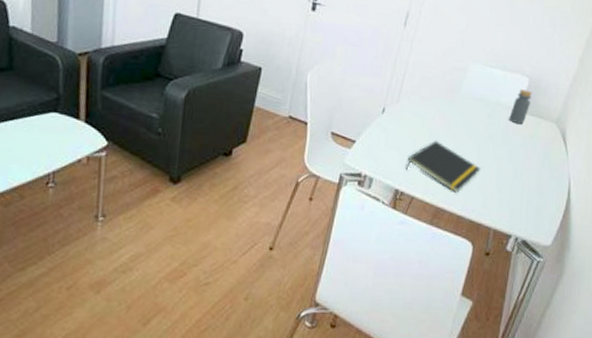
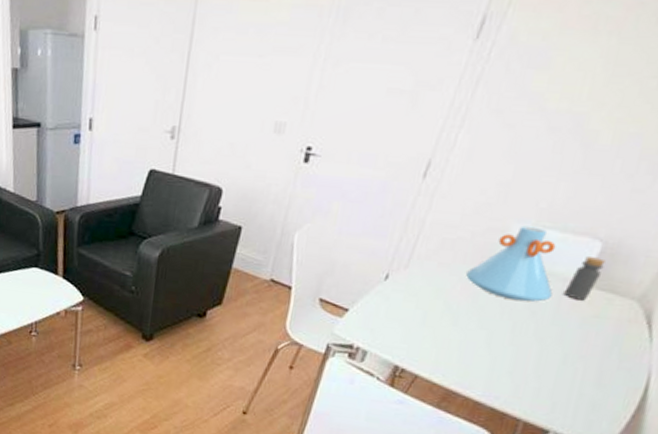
notepad: present [405,140,481,193] -> none [410,314,514,376]
vase: none [442,65,502,128] -> present [466,225,556,302]

